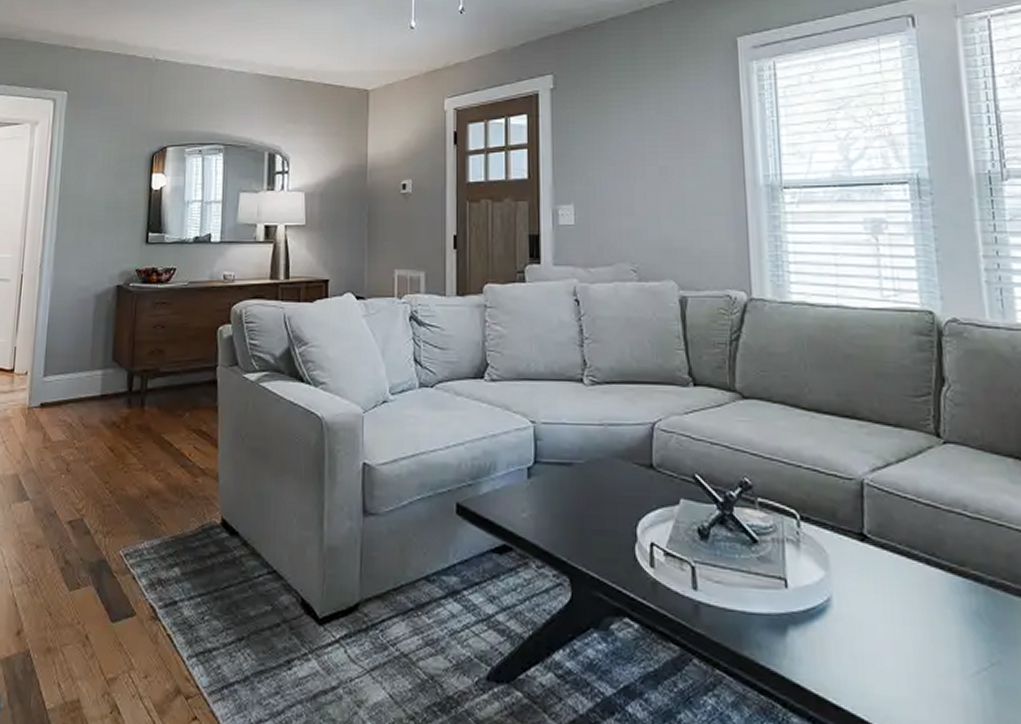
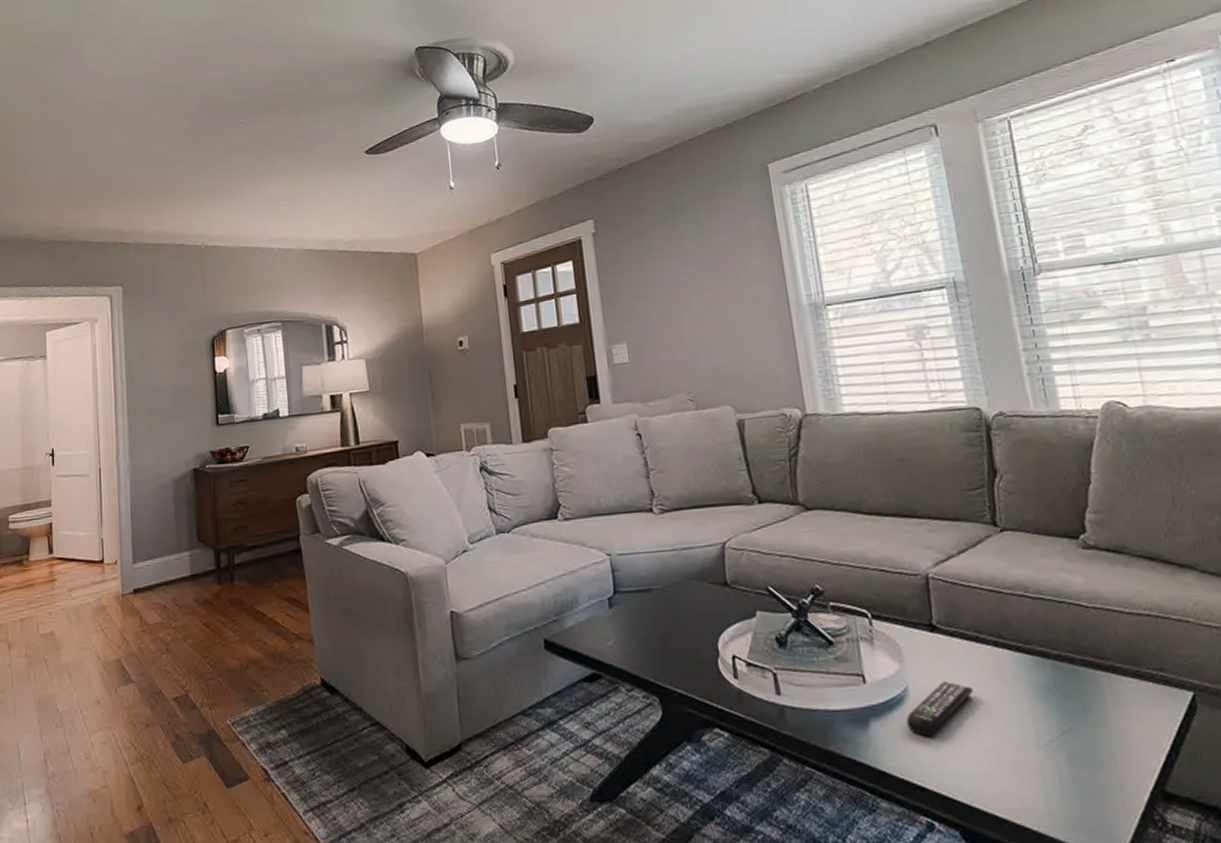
remote control: none [826,594,900,653] -> present [906,680,974,737]

